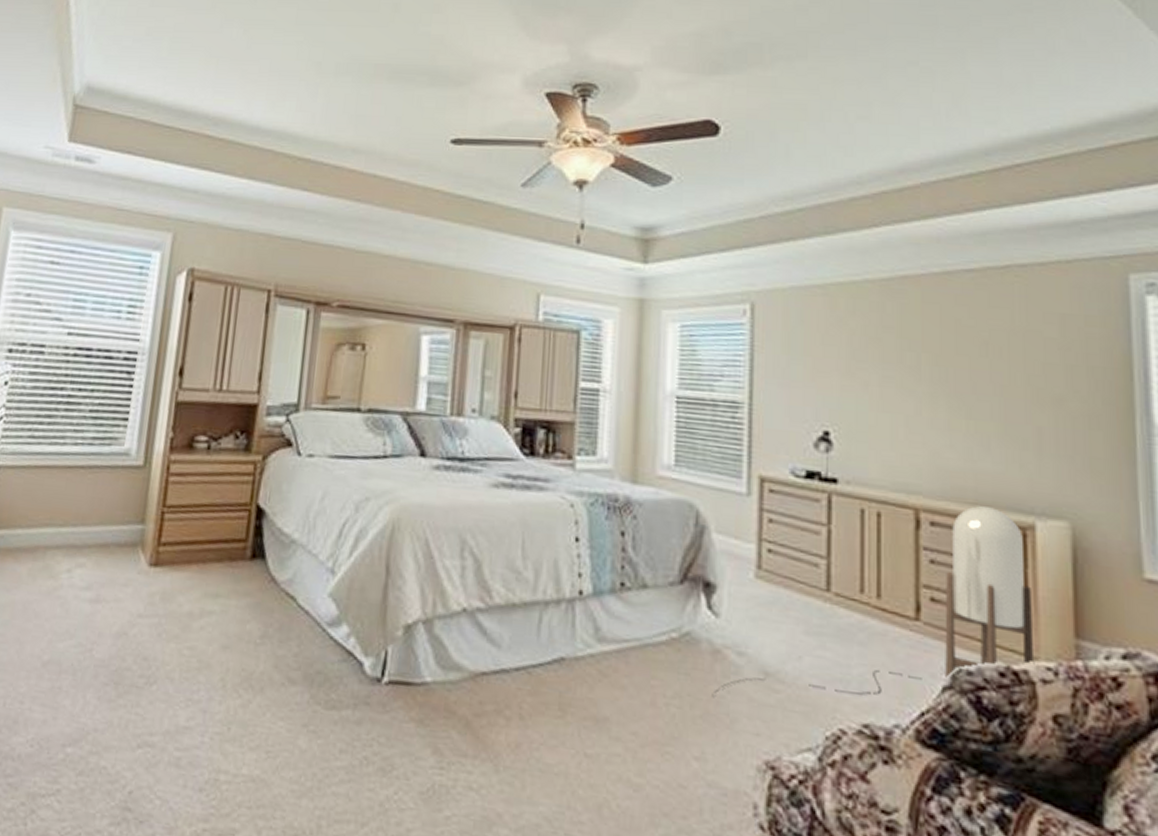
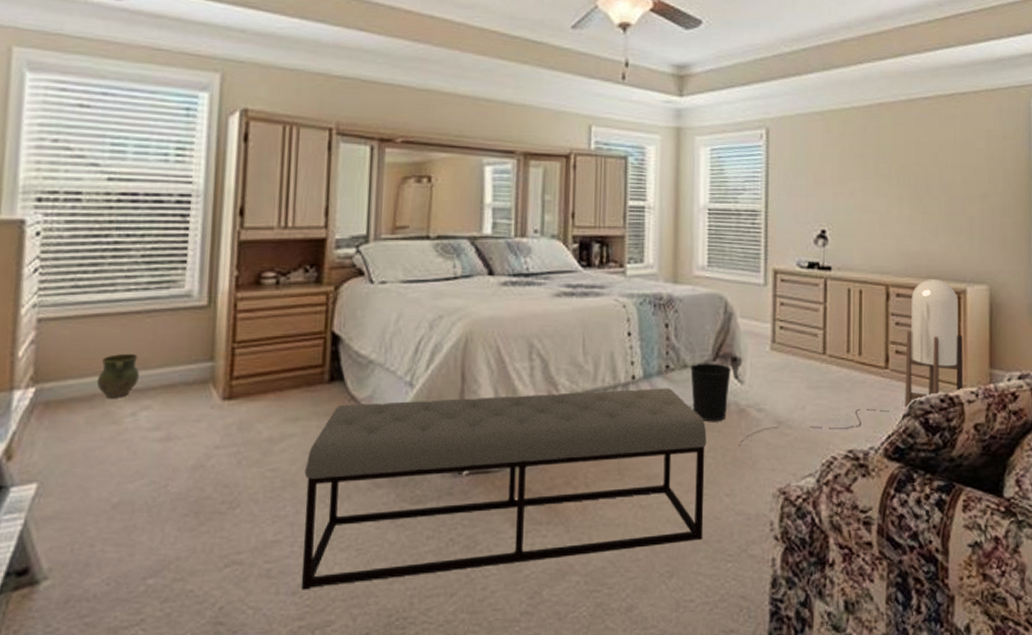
ceramic jug: none [40,507,79,553] -> present [96,353,140,398]
bench: none [208,585,671,812] -> present [300,388,707,590]
wastebasket: none [650,584,703,662] -> present [689,363,731,422]

